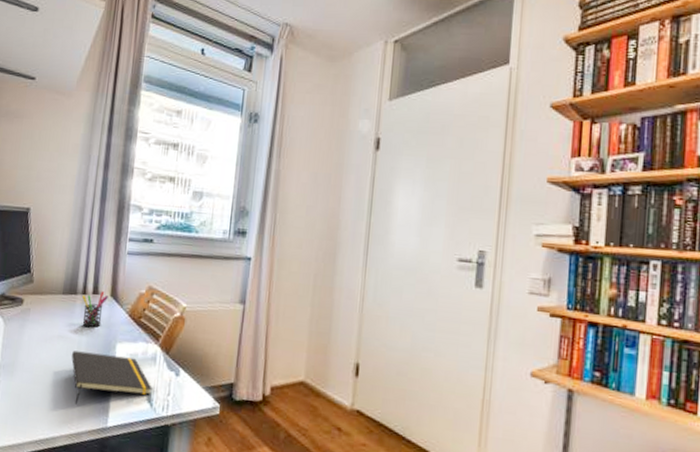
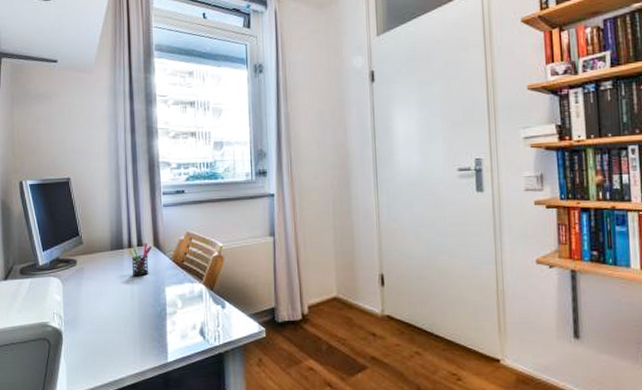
notepad: present [71,350,152,405] -> none [126,298,203,347]

